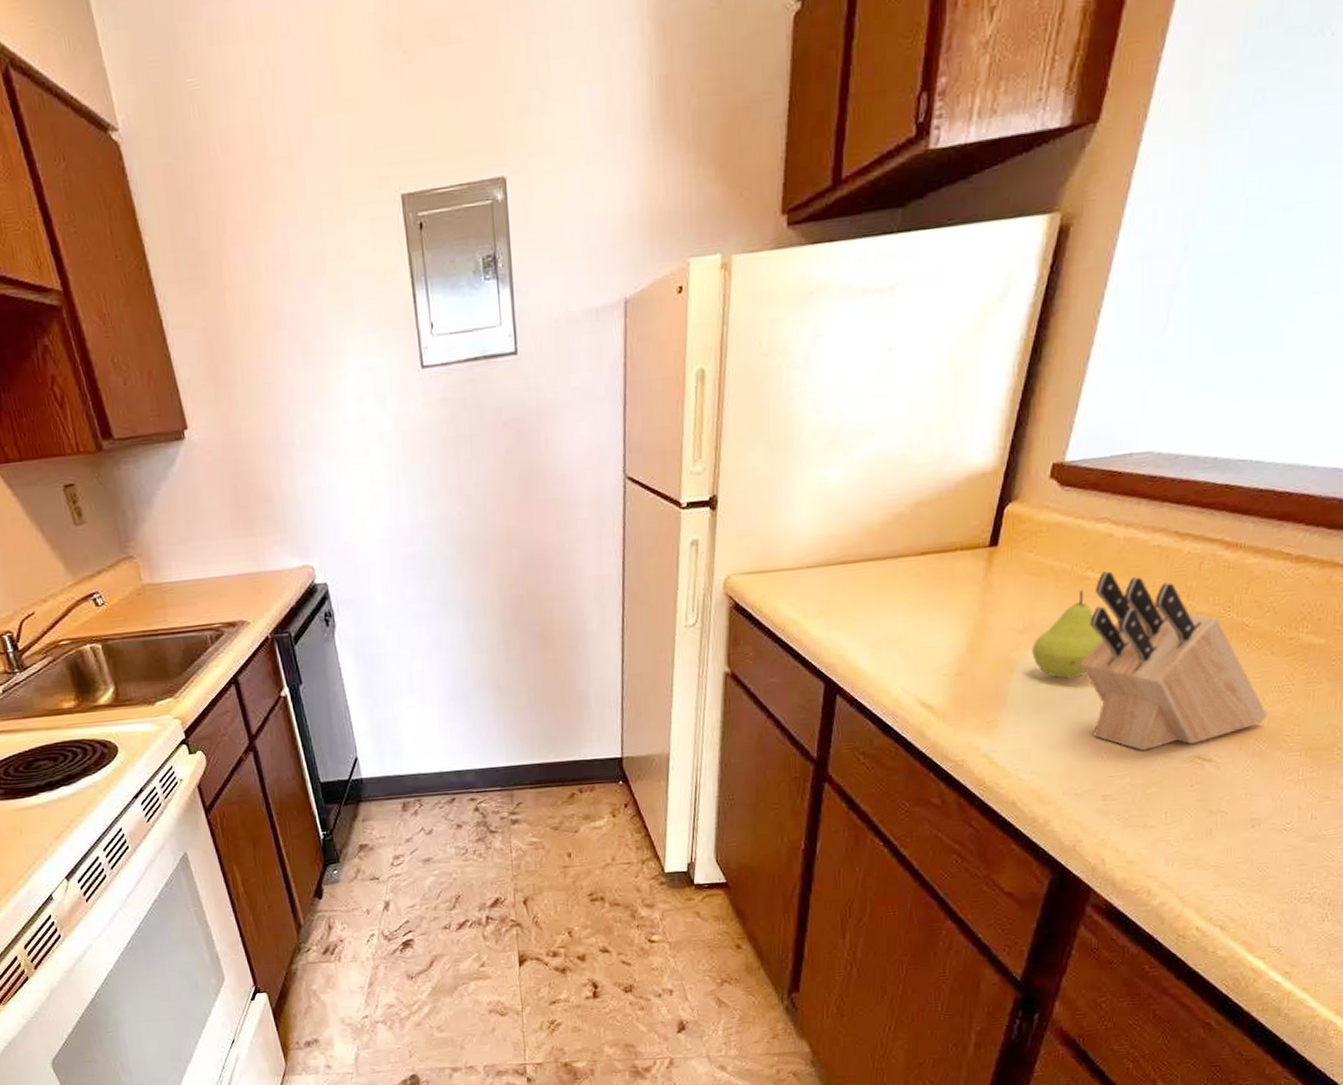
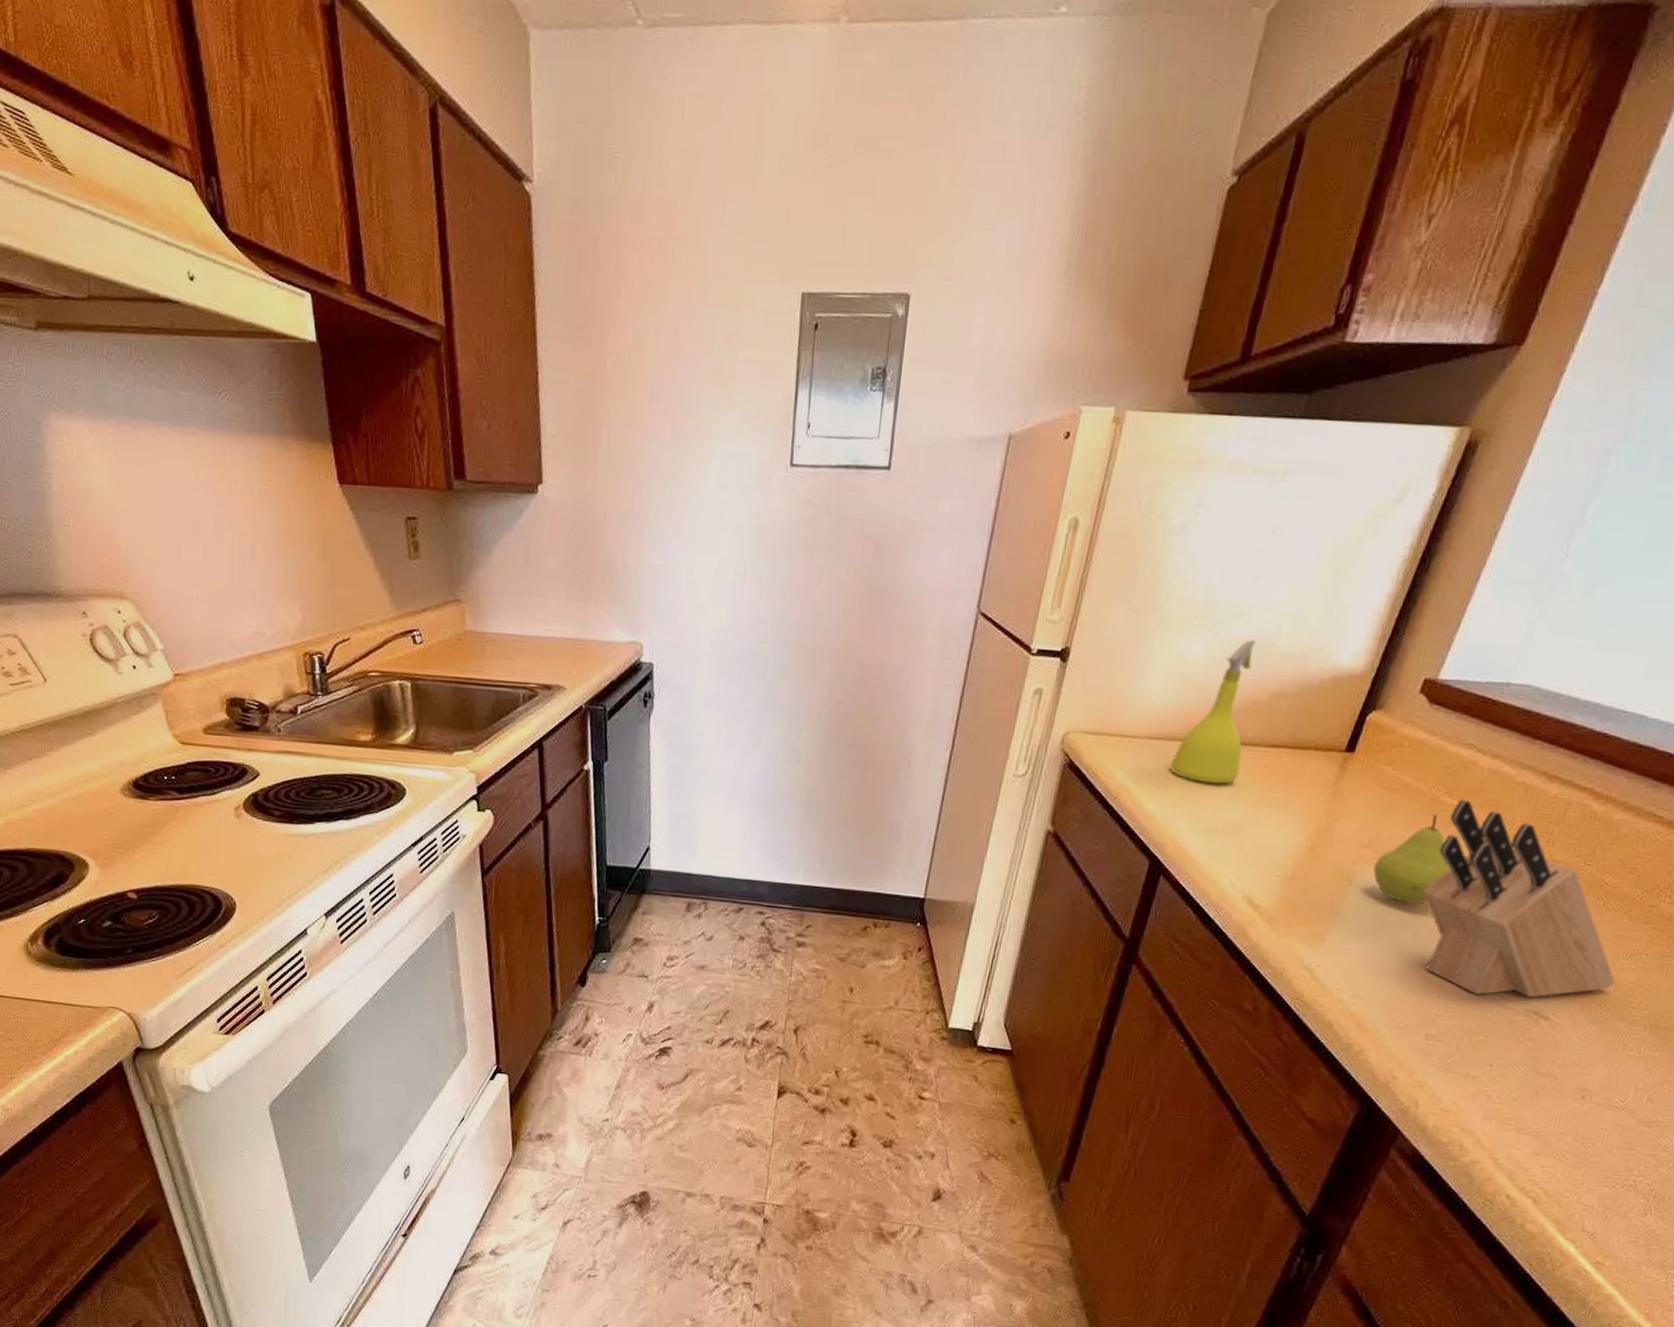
spray bottle: none [828,456,894,601] -> present [1169,640,1255,784]

